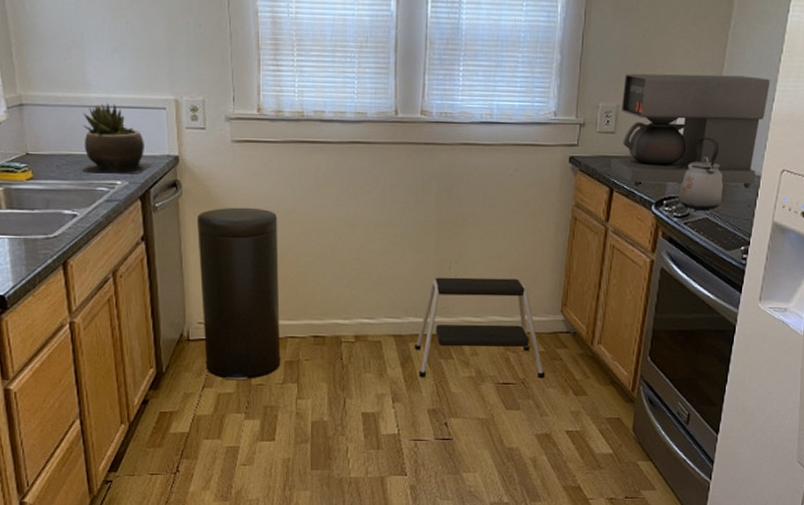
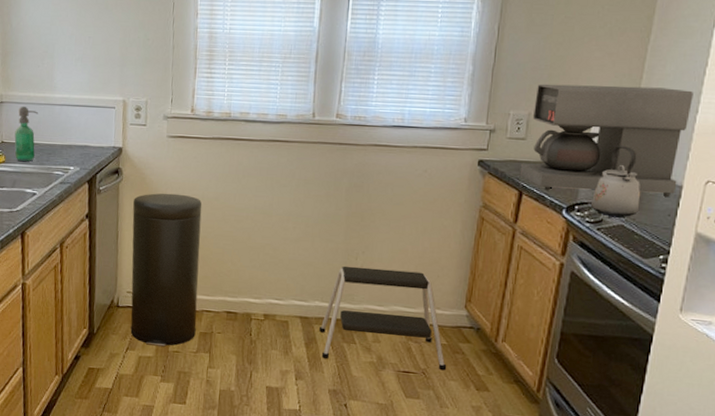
soap dispenser: none [42,108,71,176] -> present [14,106,39,161]
succulent plant: present [78,102,153,174] -> none [41,101,100,162]

